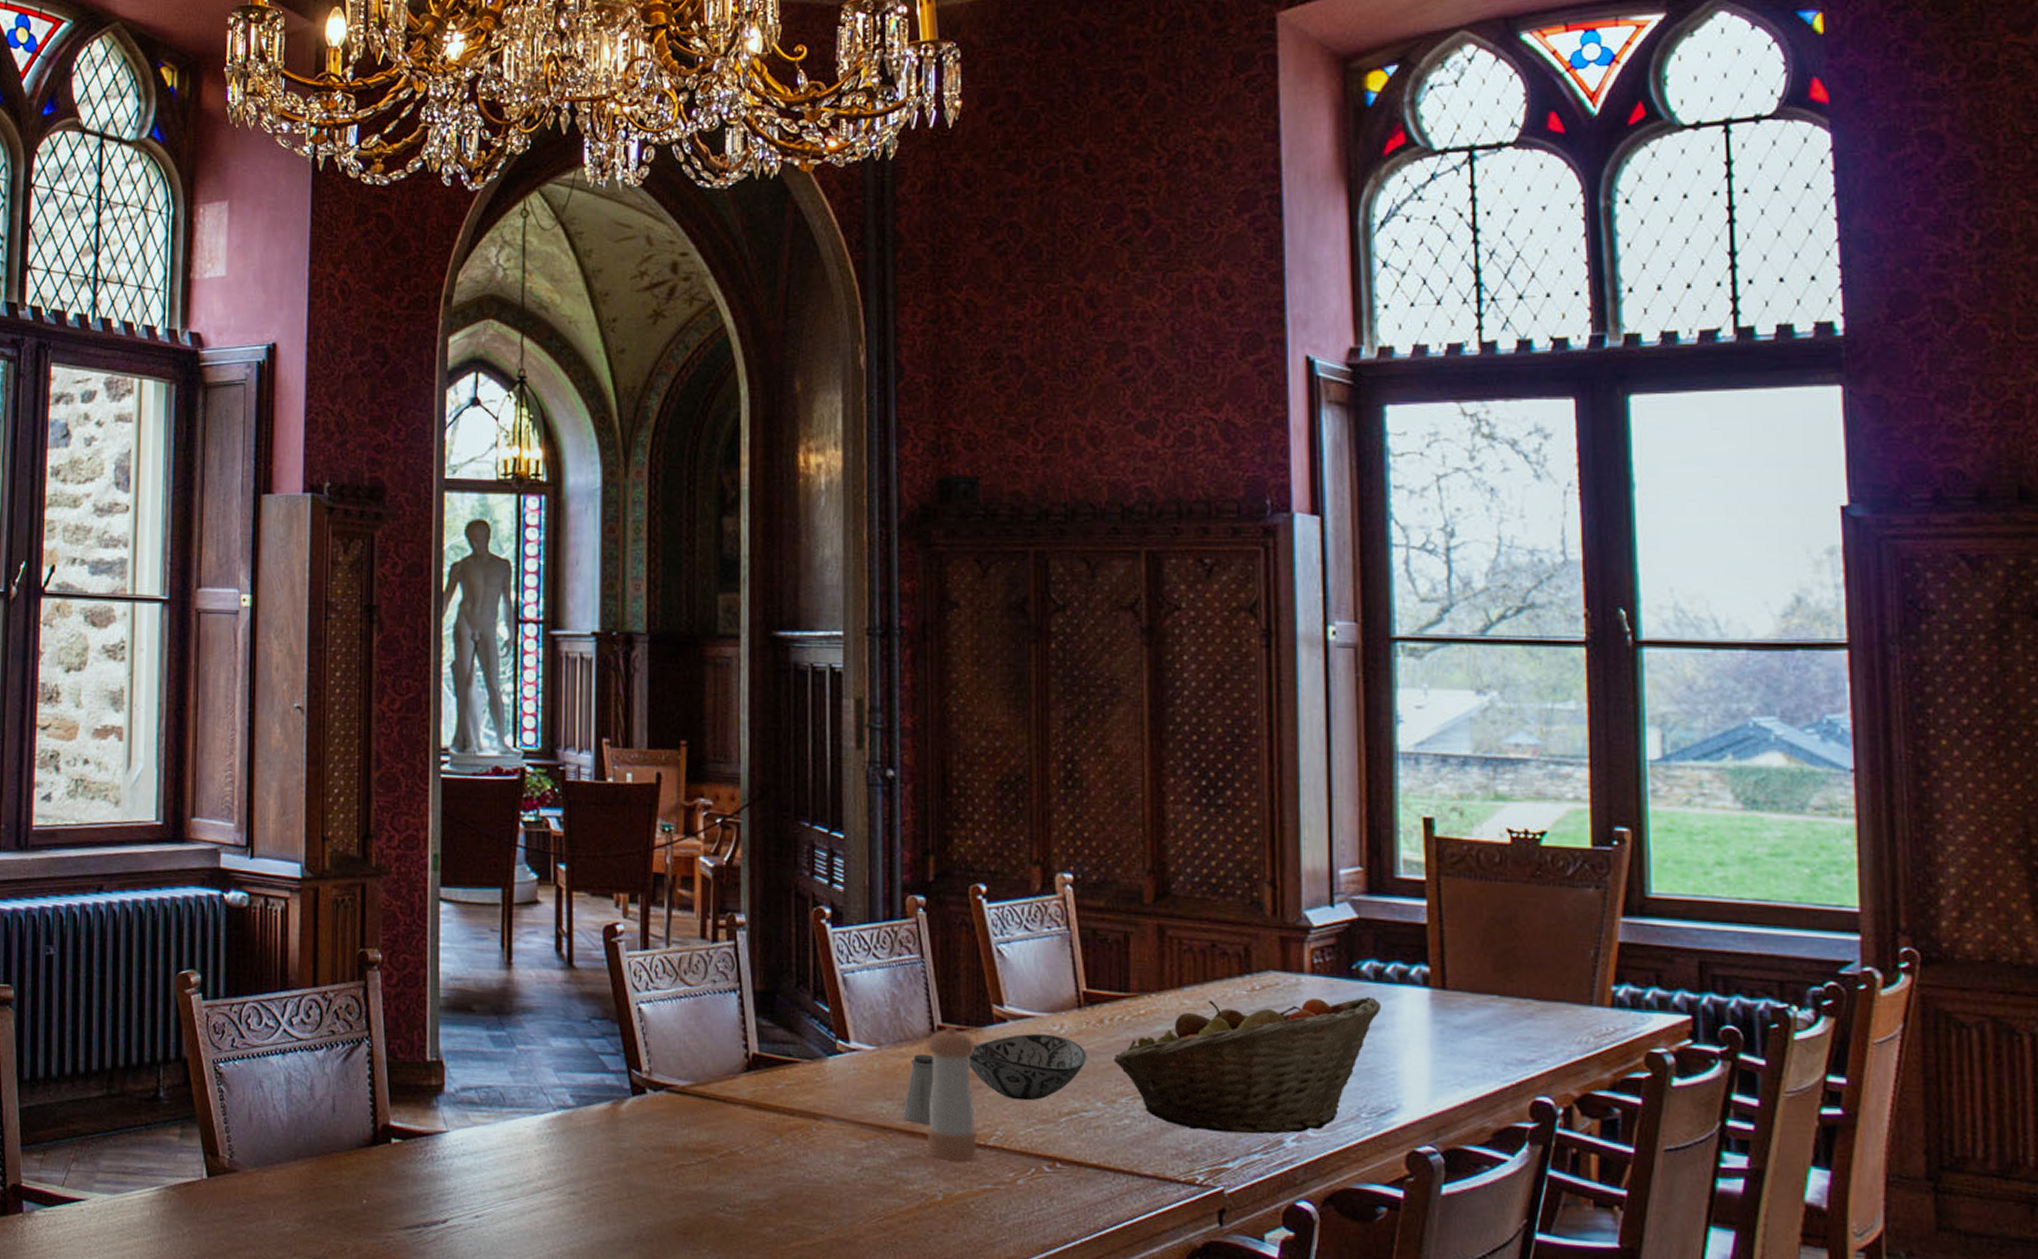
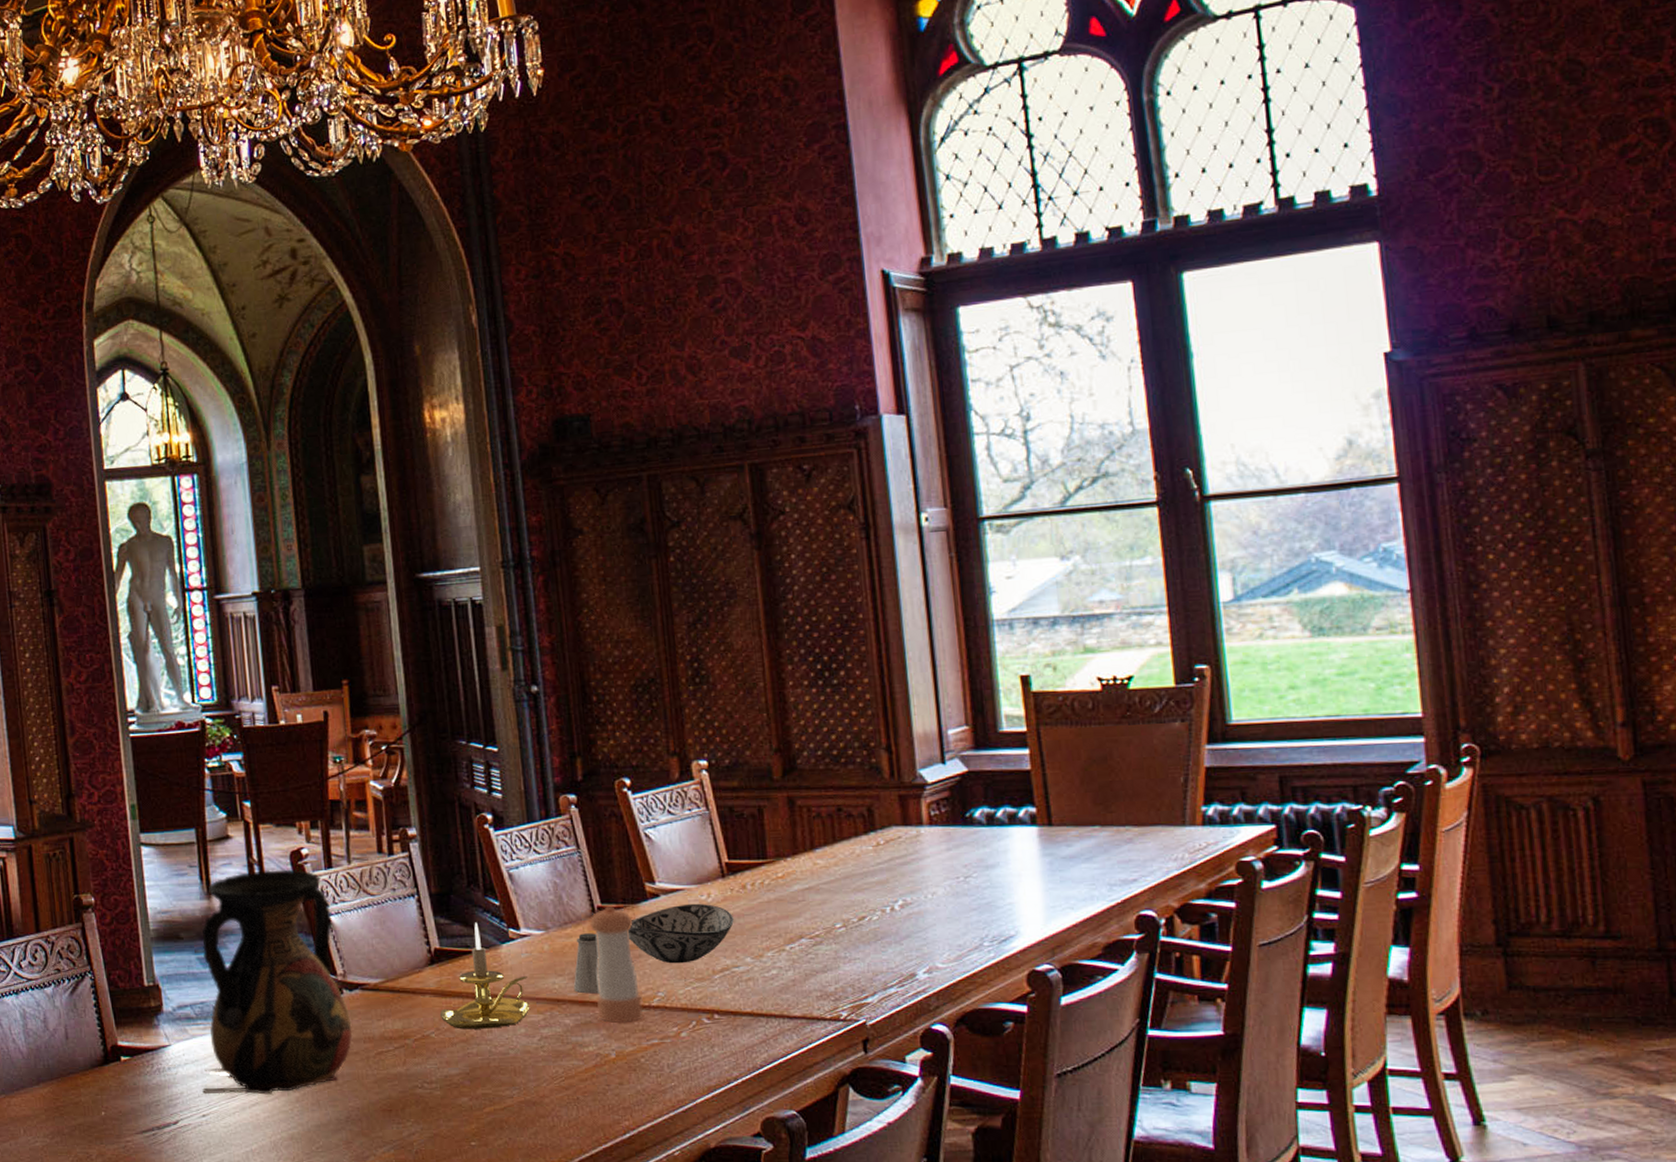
vase: none [478,944,652,1201] -> present [202,869,353,1095]
candle holder: none [751,1028,853,1152] -> present [439,922,530,1029]
fruit basket: present [1113,996,1382,1134] -> none [757,839,996,973]

